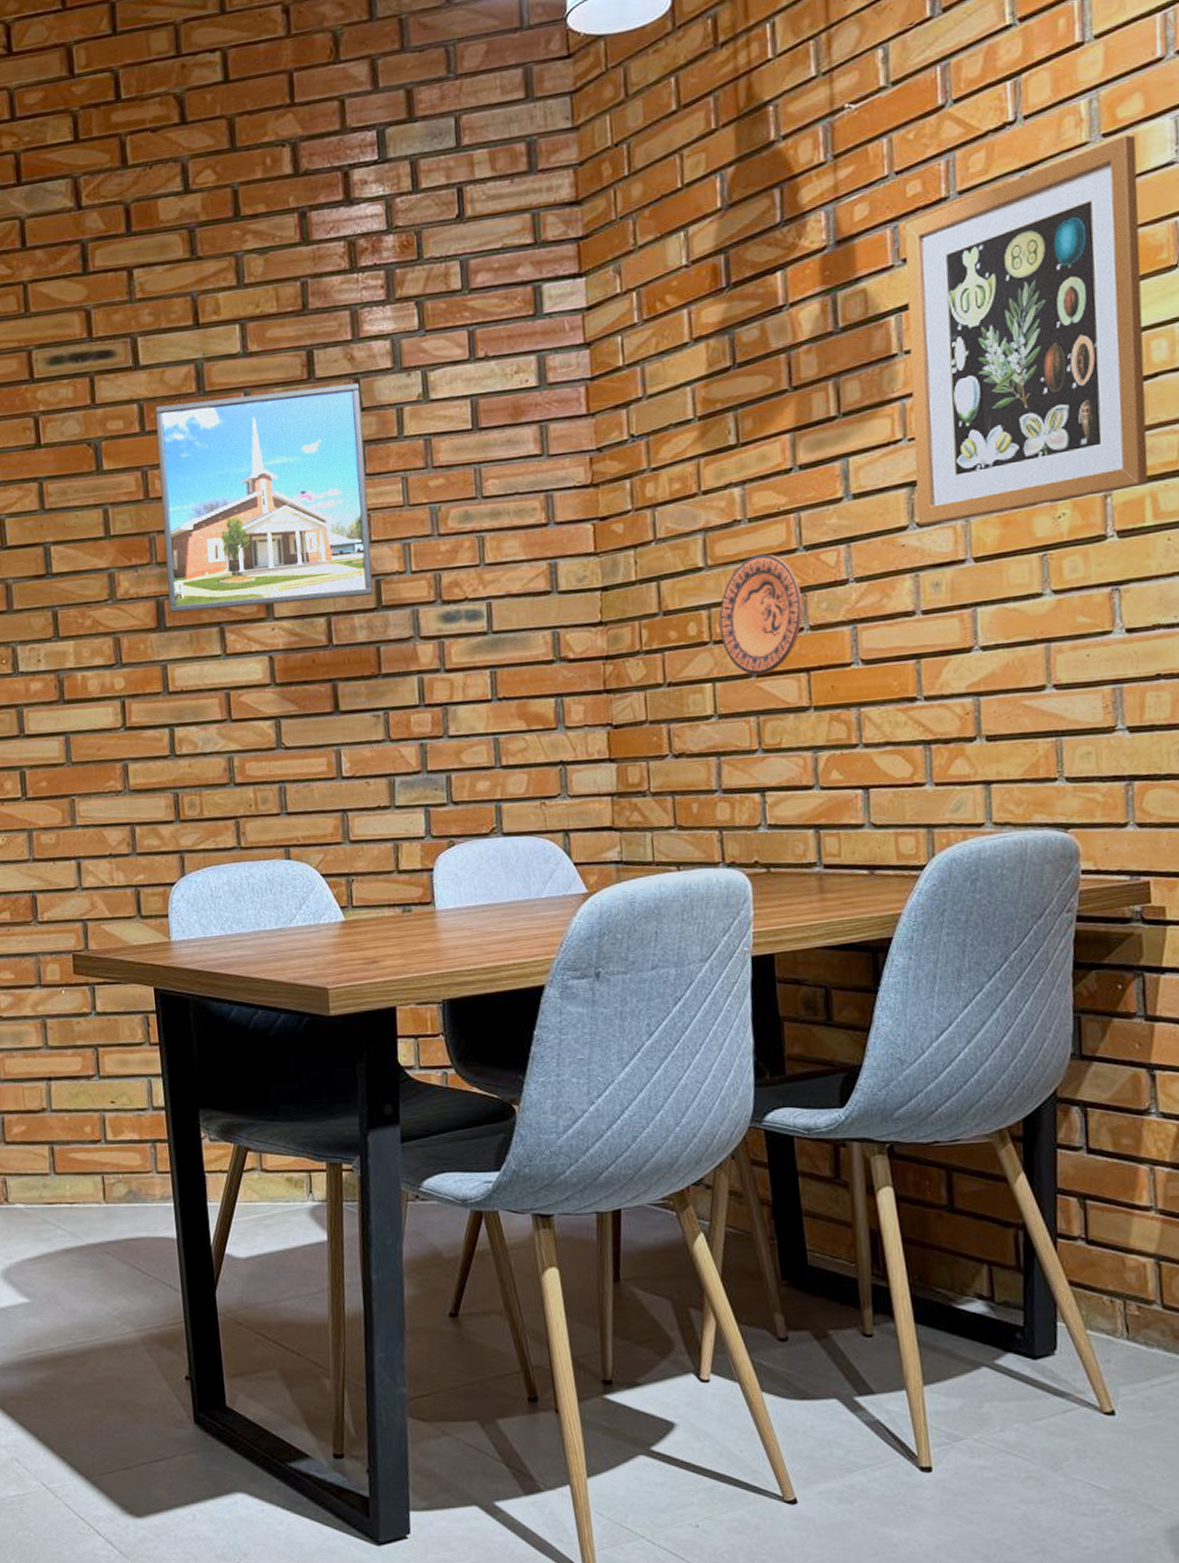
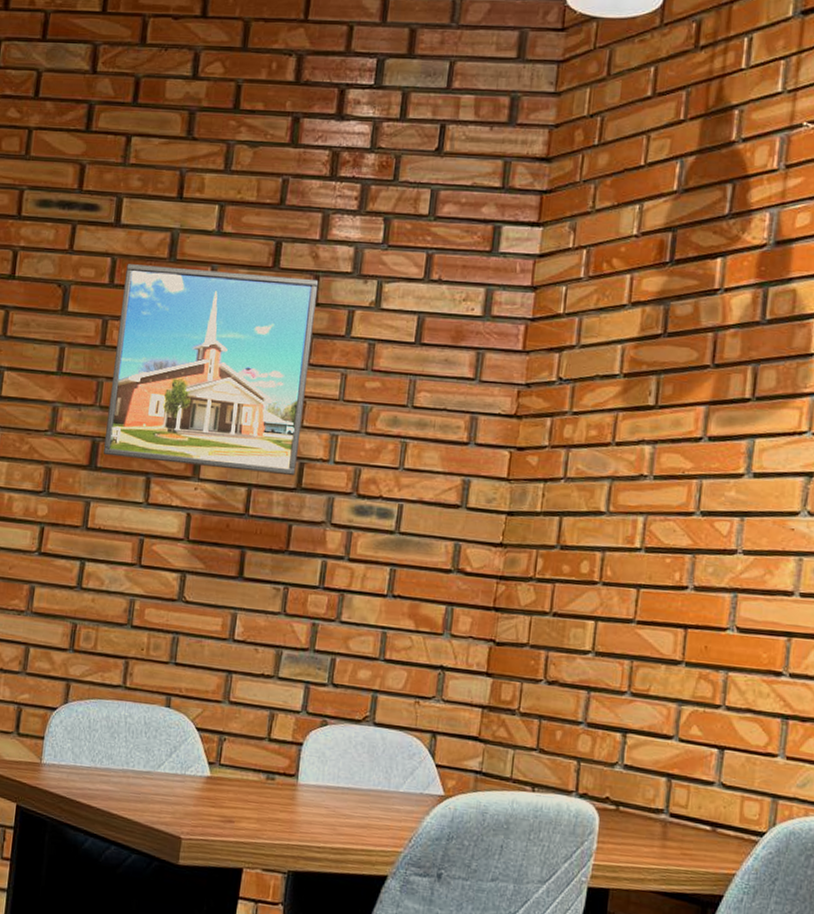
decorative plate: present [719,554,803,675] -> none [610,510,692,623]

